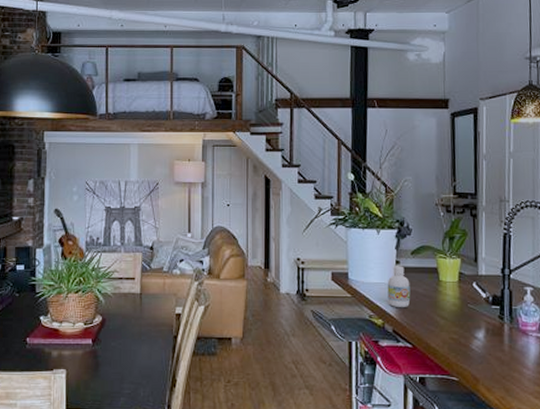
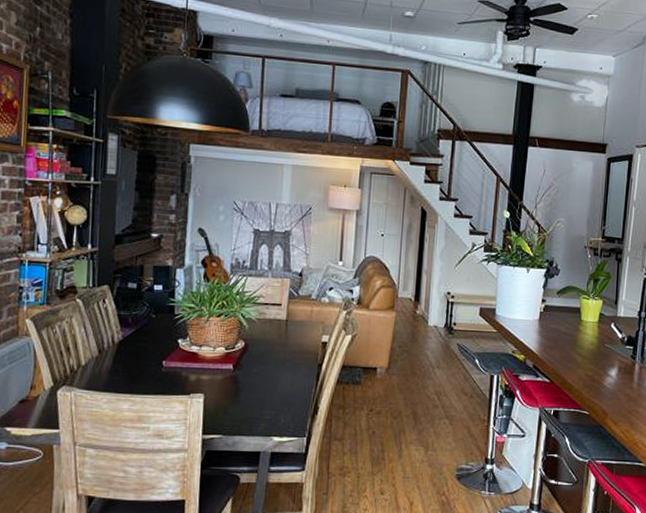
bottle: present [387,266,411,308] -> none [531,304,554,345]

